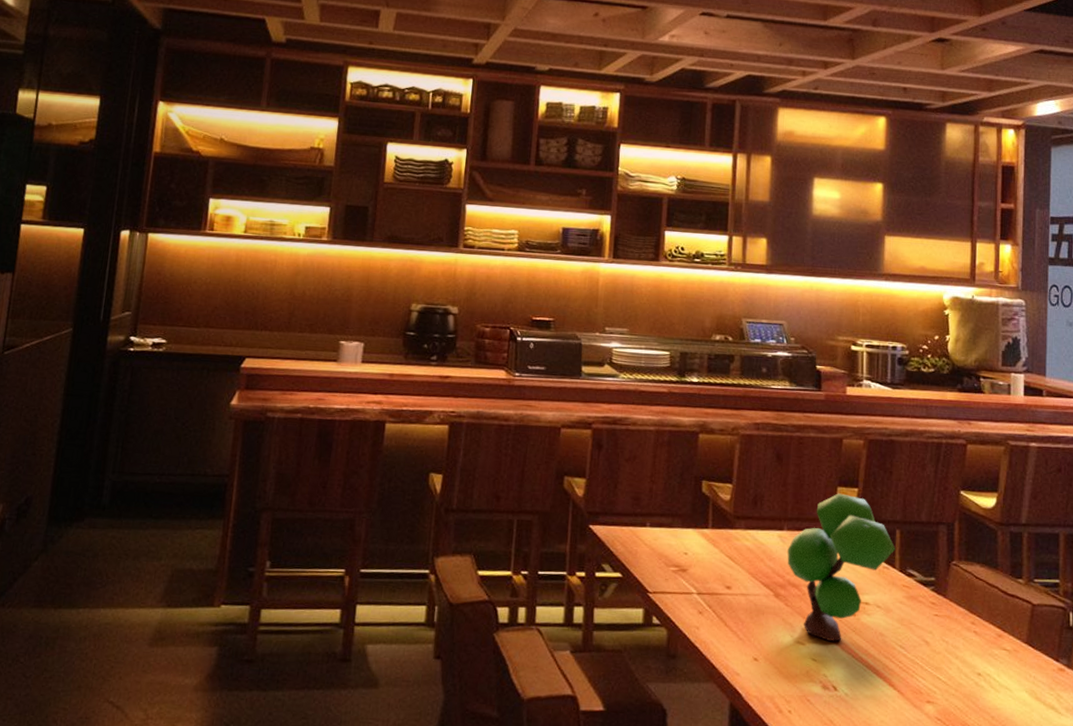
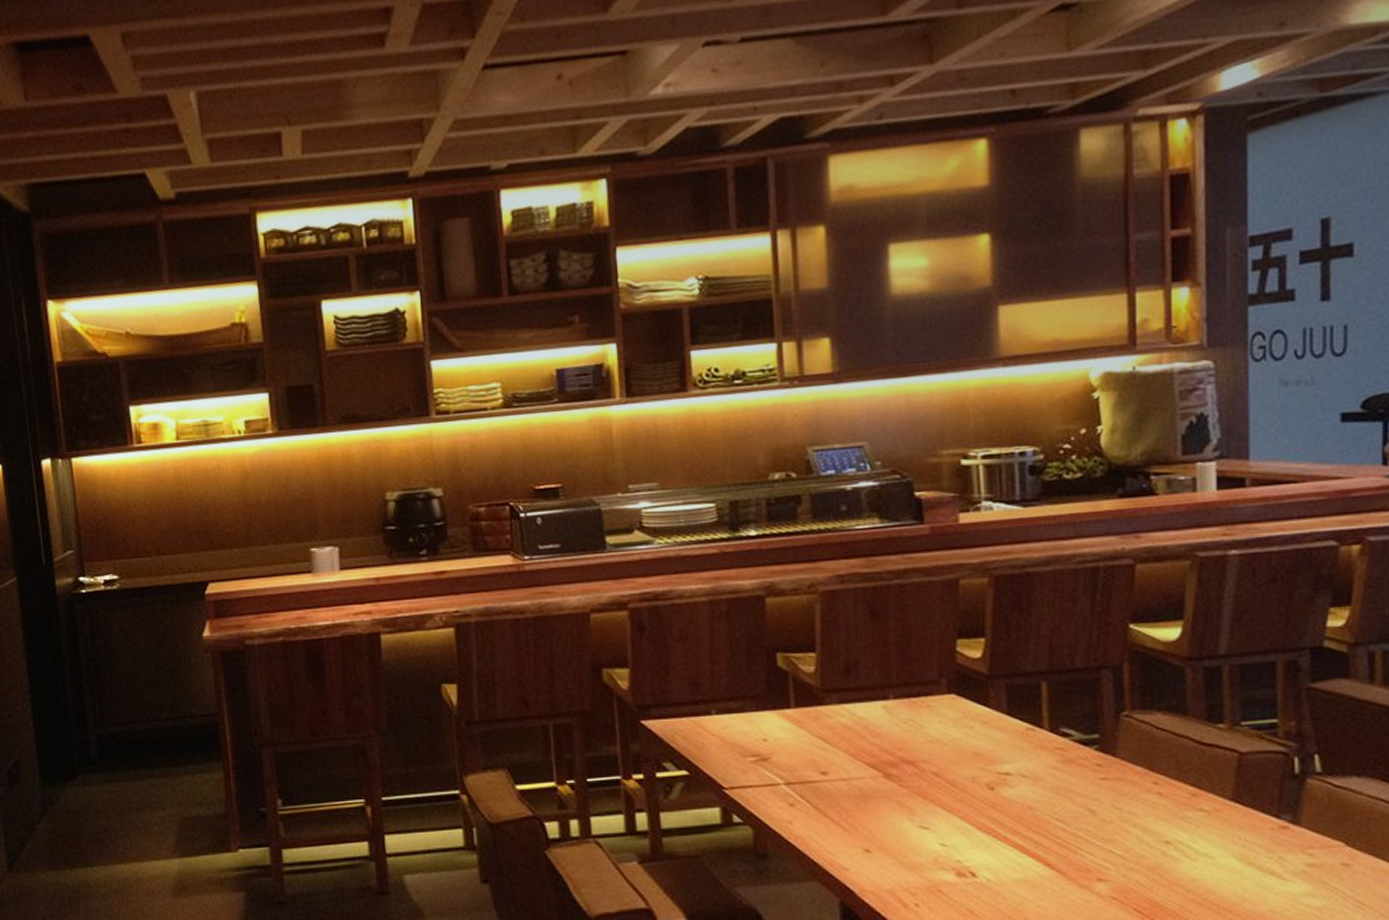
plant: present [787,493,896,642] -> none [896,646,1042,822]

